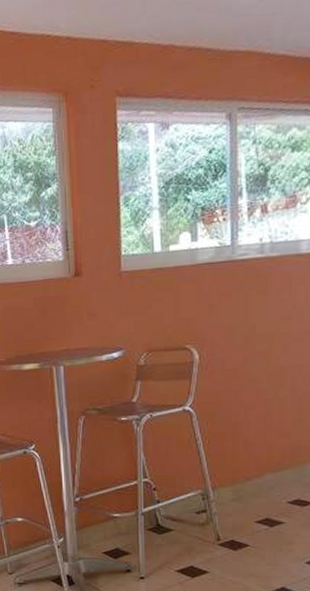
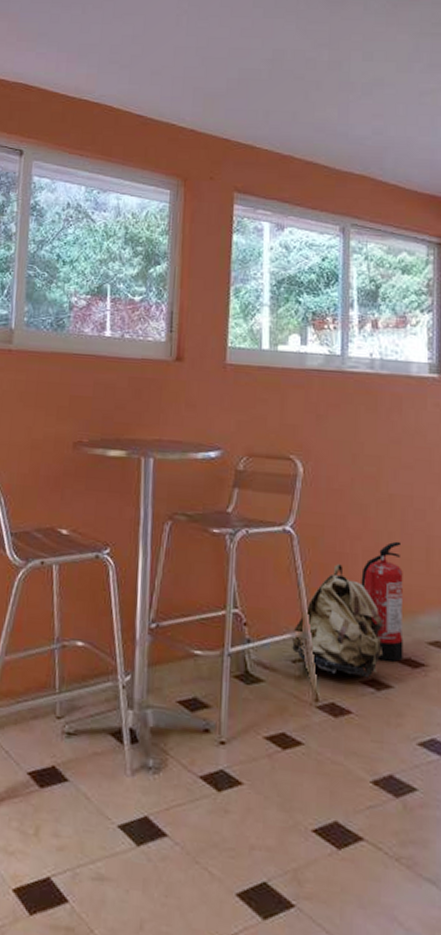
backpack: none [194,432,276,520] -> present [291,564,384,679]
fire extinguisher: none [255,406,294,505] -> present [361,541,404,662]

